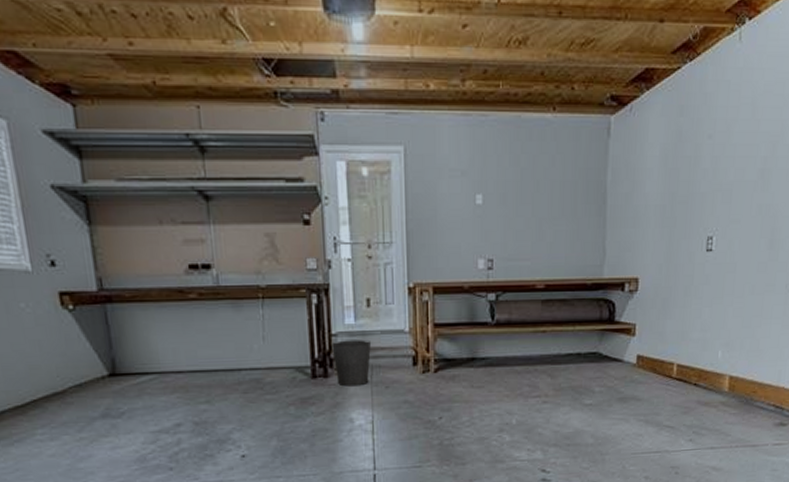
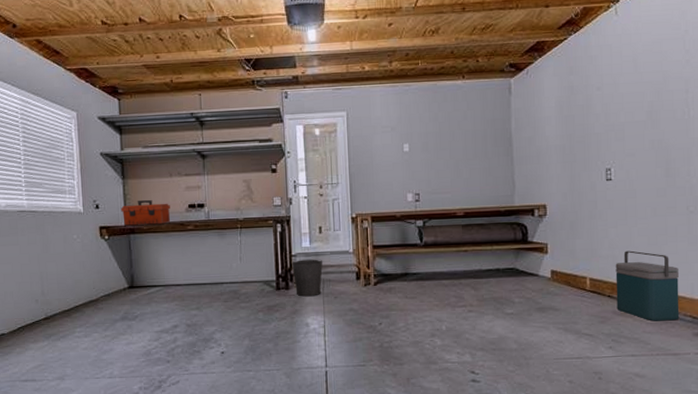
toolbox: none [88,257,163,291] -> present [120,200,170,226]
cooler: none [701,333,769,411] -> present [615,250,680,321]

